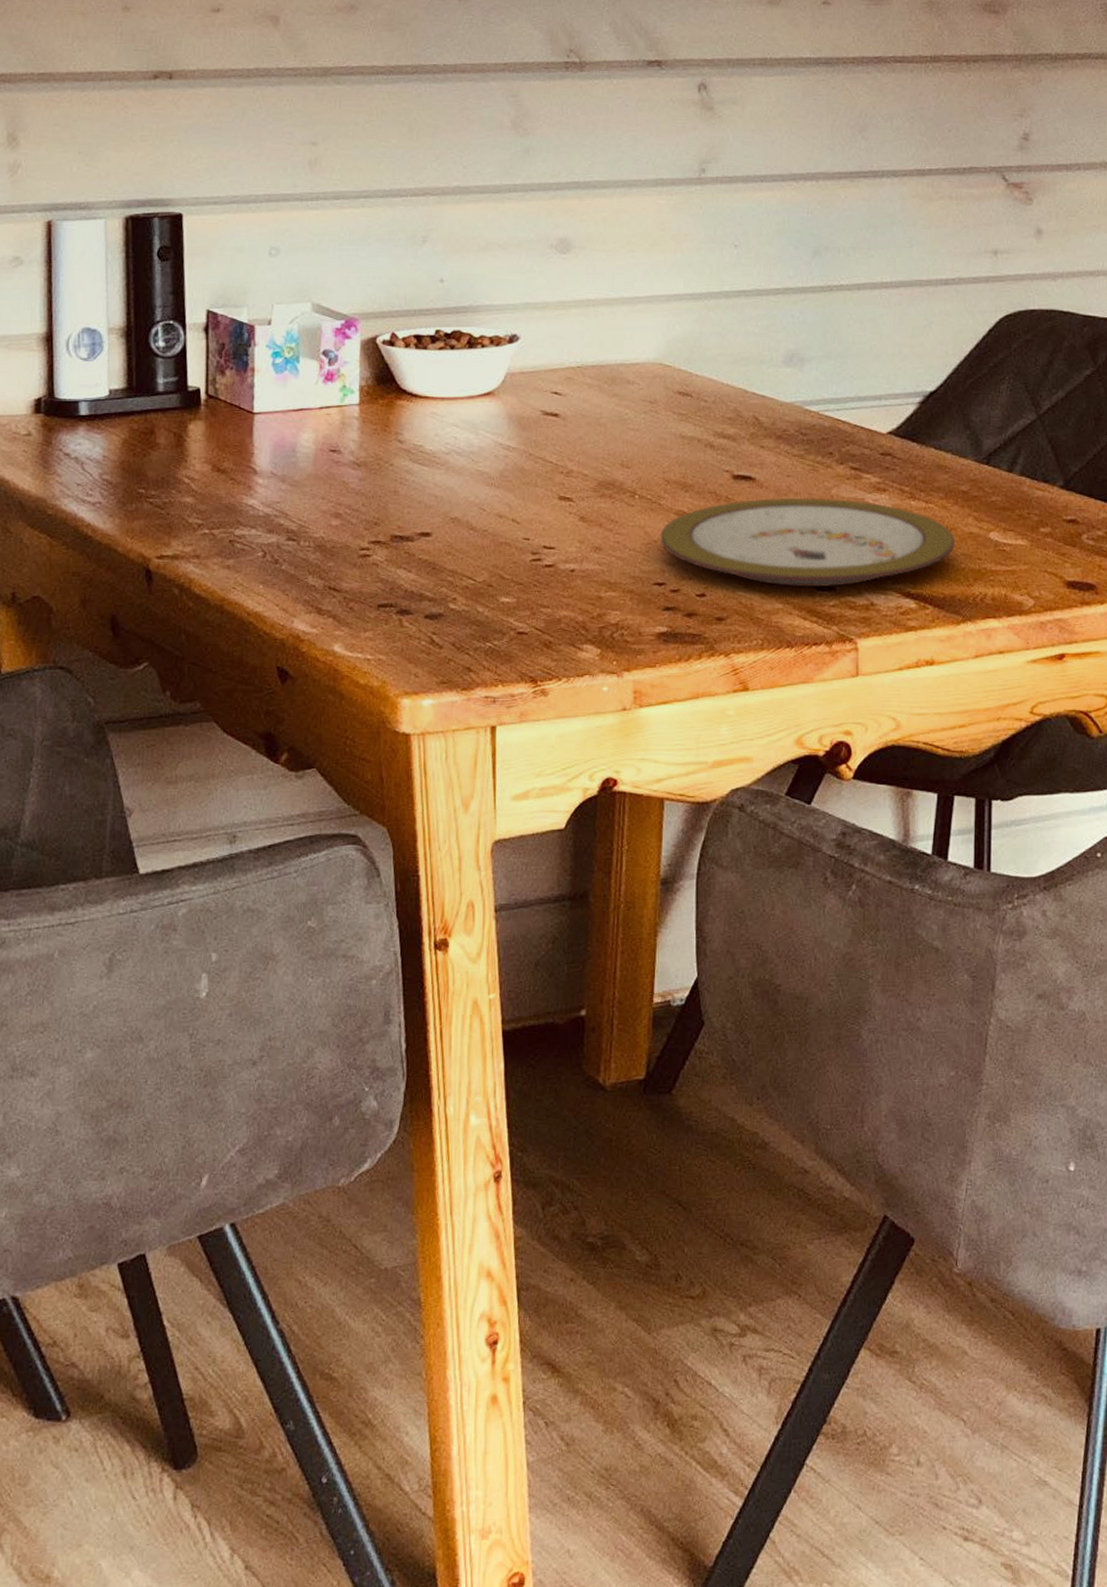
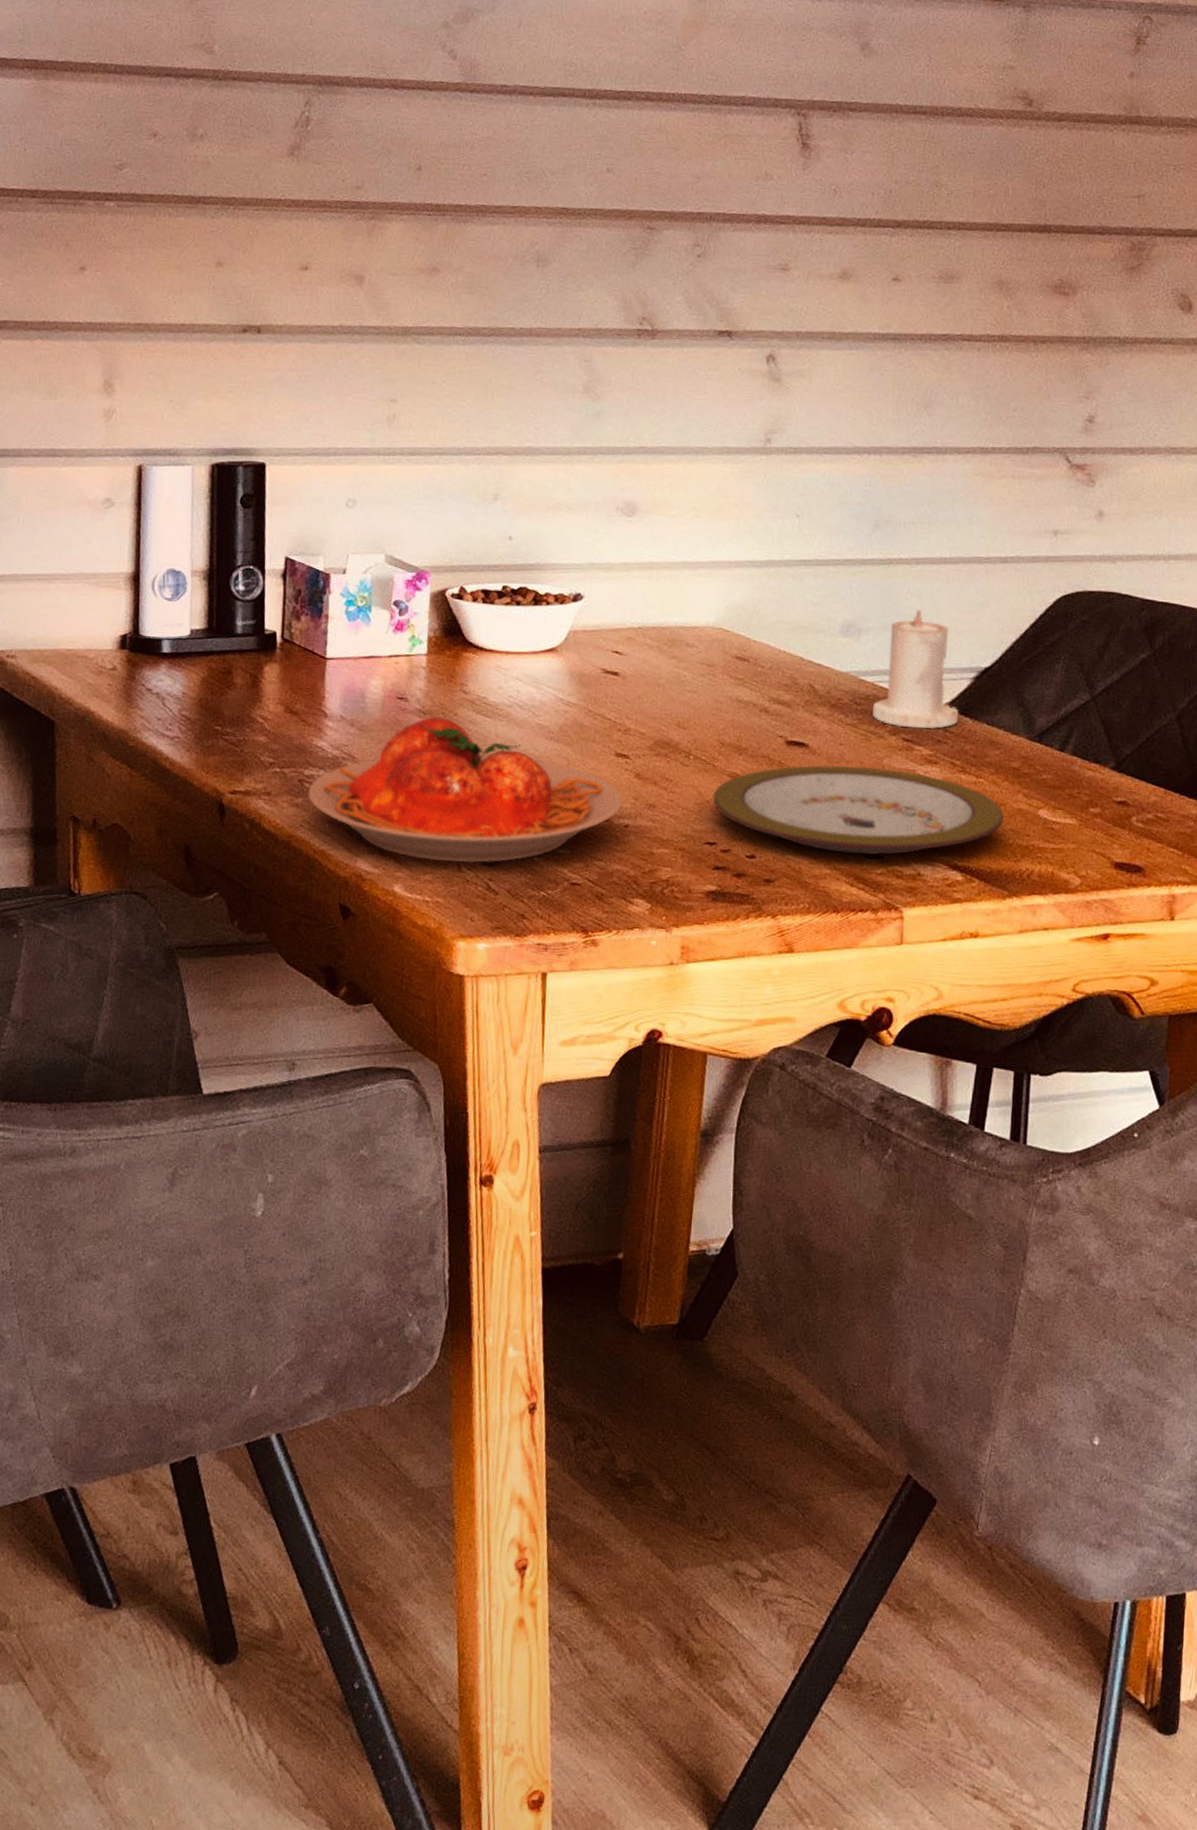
plate: none [239,469,567,618] -> present [308,717,622,864]
candle: none [819,336,906,457] -> present [873,609,959,730]

